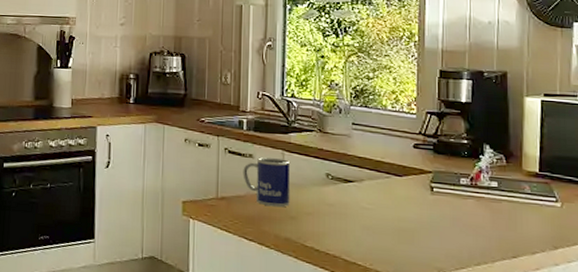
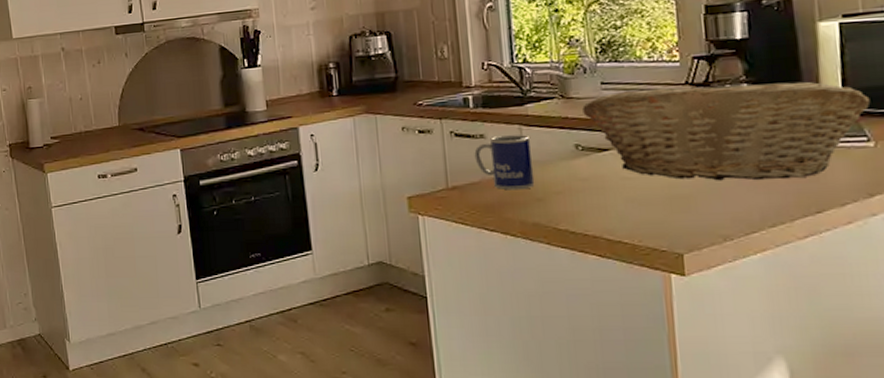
fruit basket: none [335,133,560,226] -> present [582,81,871,181]

